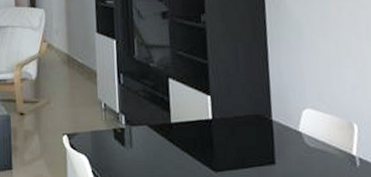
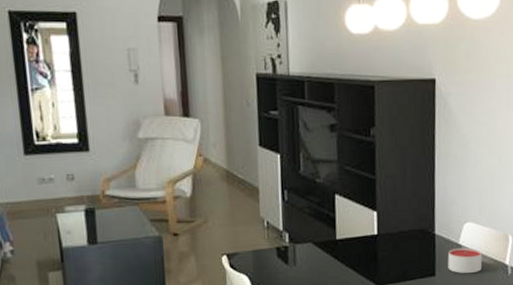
candle: none [287,135,326,164] -> present [447,248,483,274]

